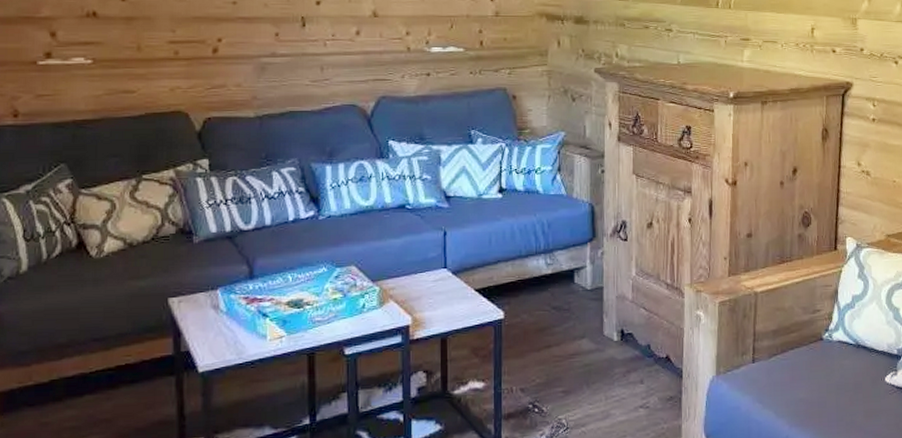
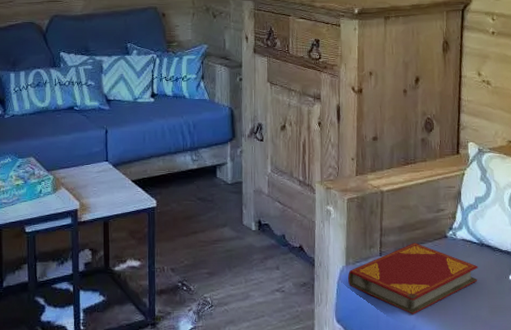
hardback book: none [717,347,854,424] -> present [347,243,478,314]

